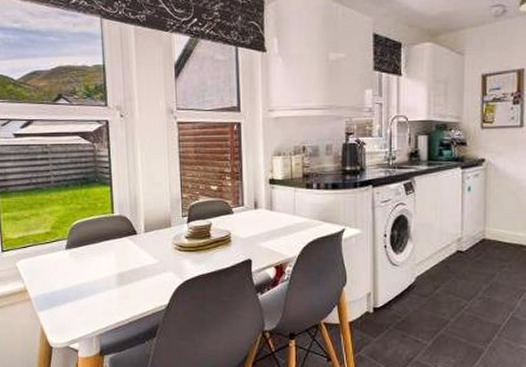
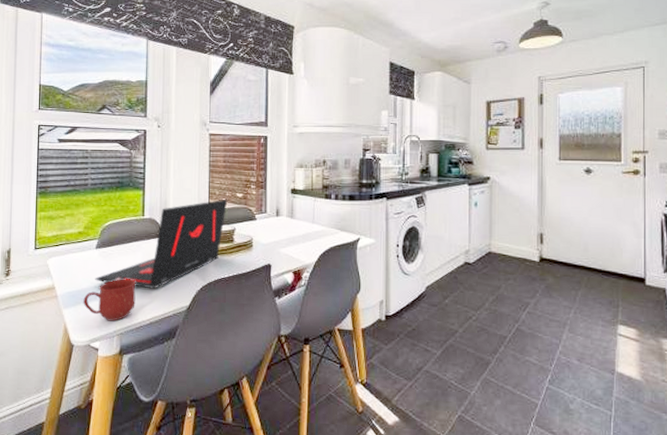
mug: none [57,279,112,323] -> present [83,279,136,322]
laptop: none [68,192,202,289] -> present [95,199,228,289]

